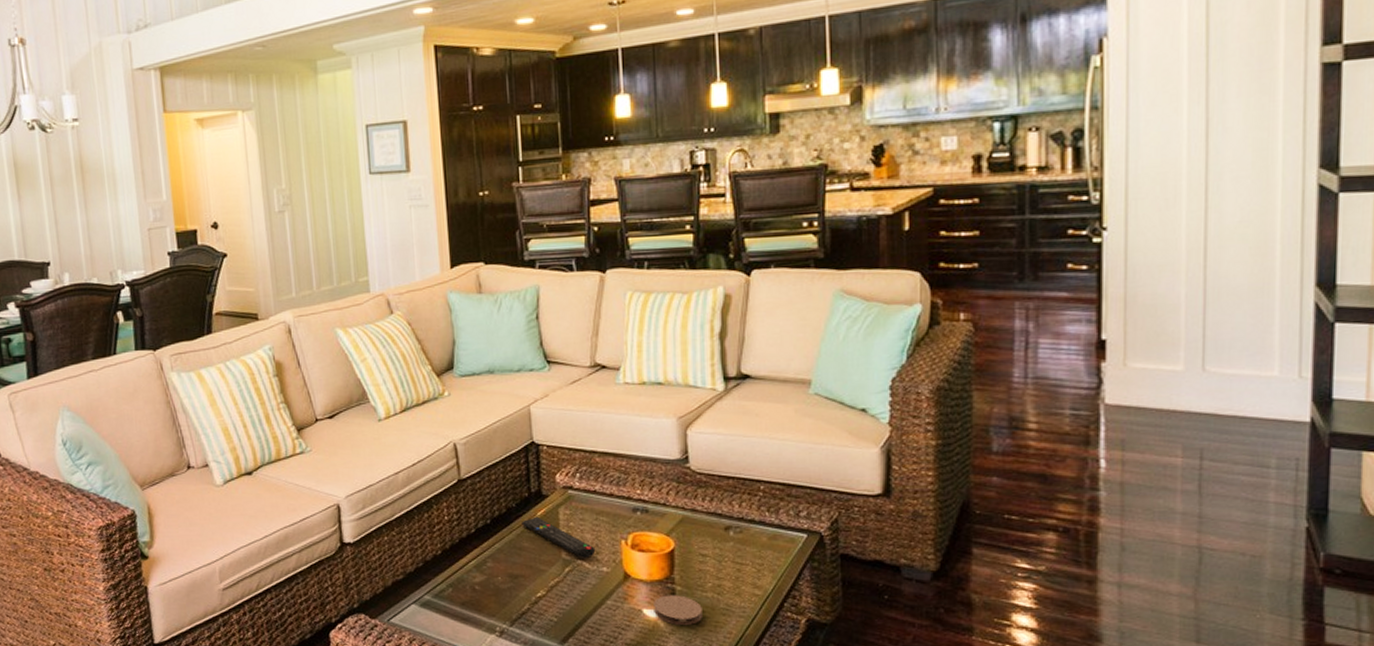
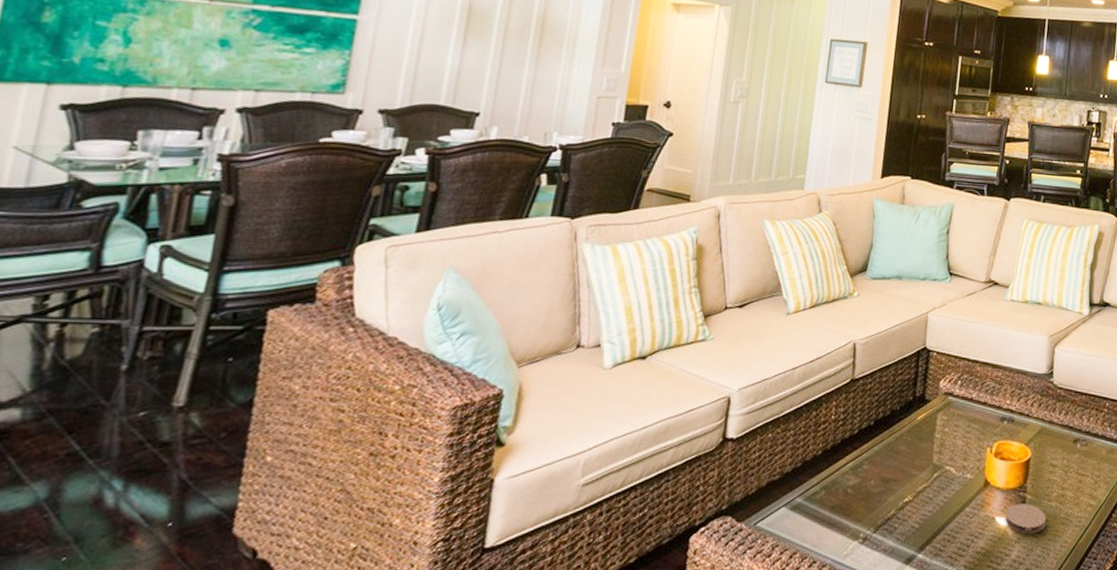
remote control: present [521,516,596,558] -> none [902,420,964,464]

